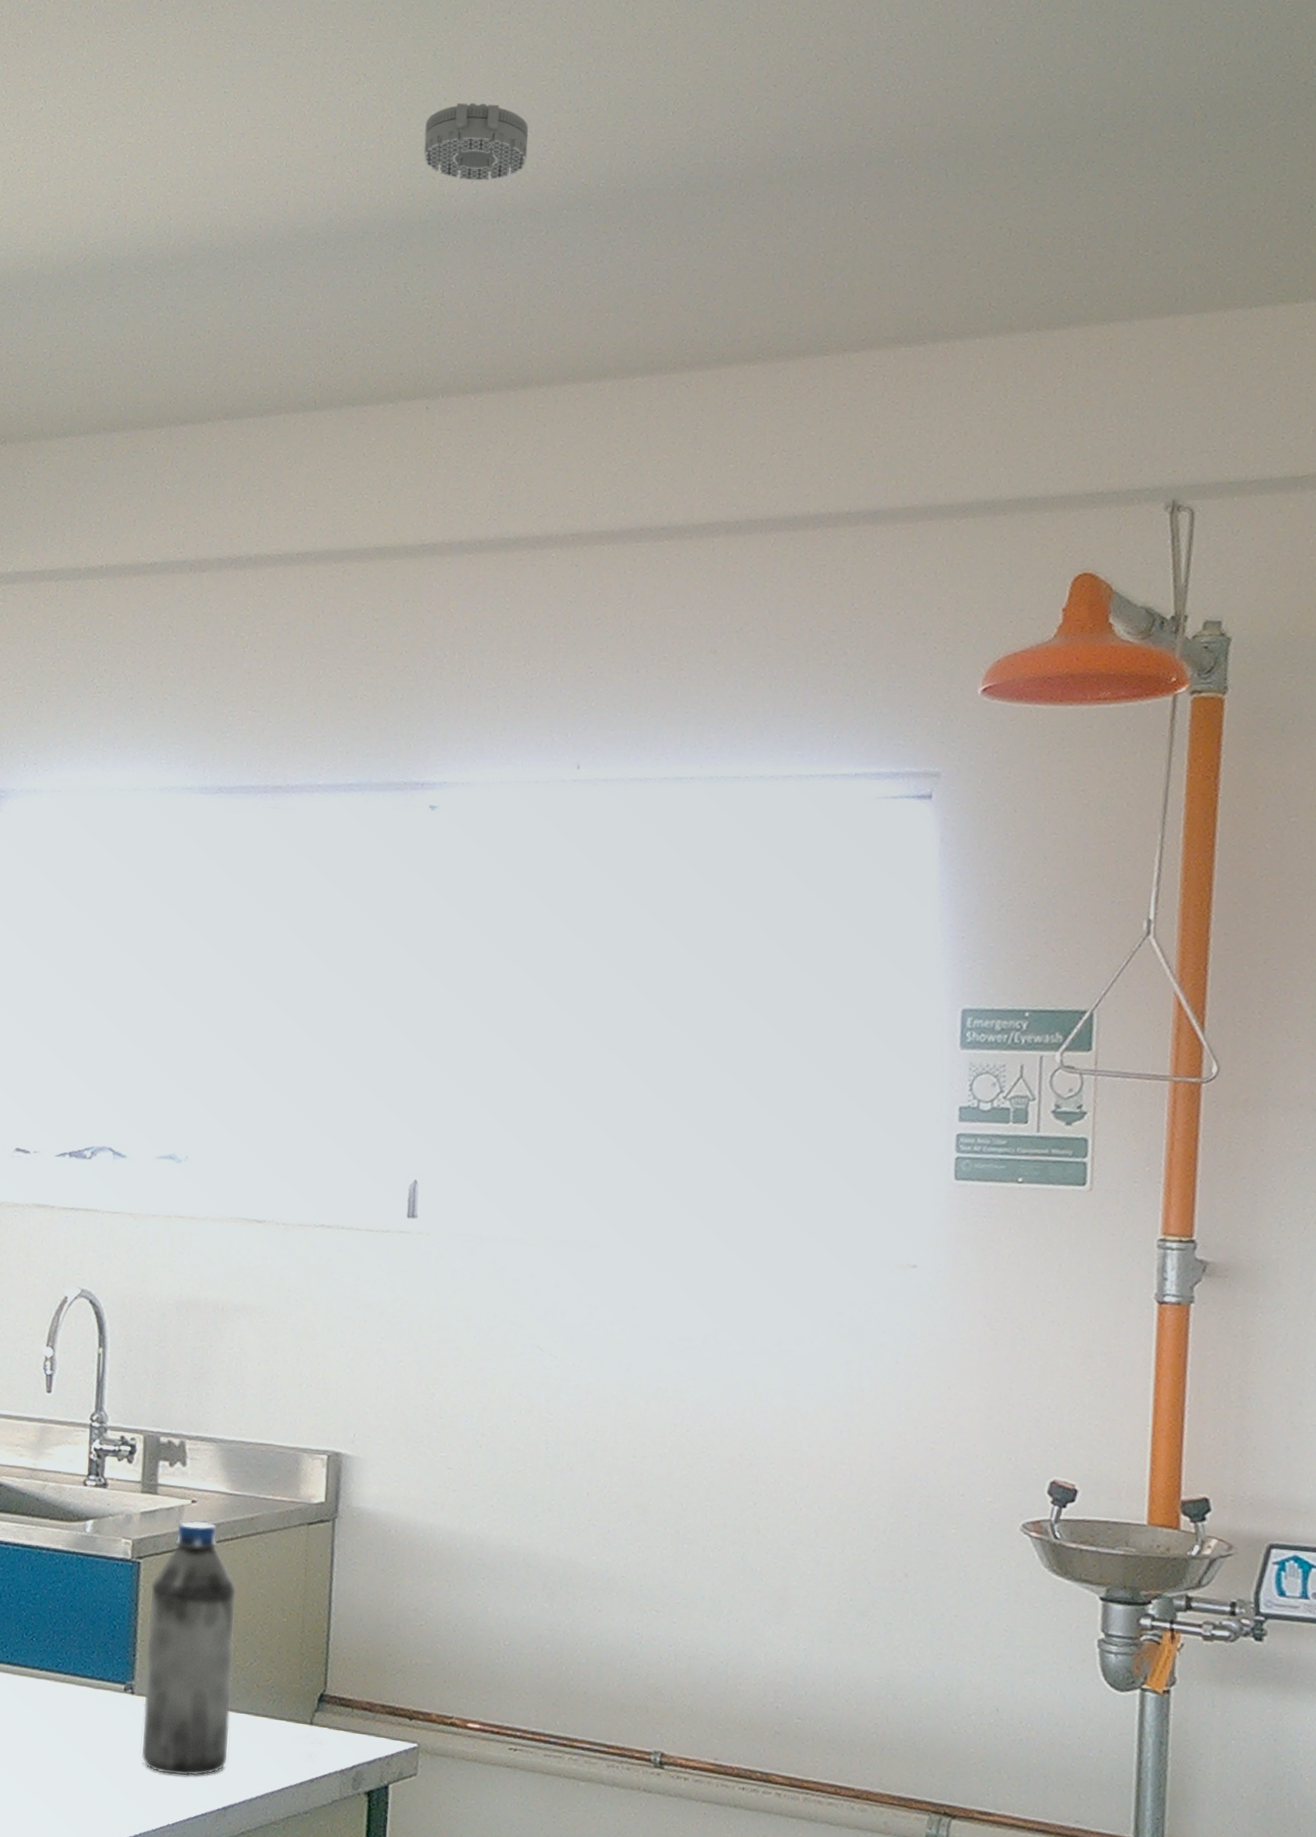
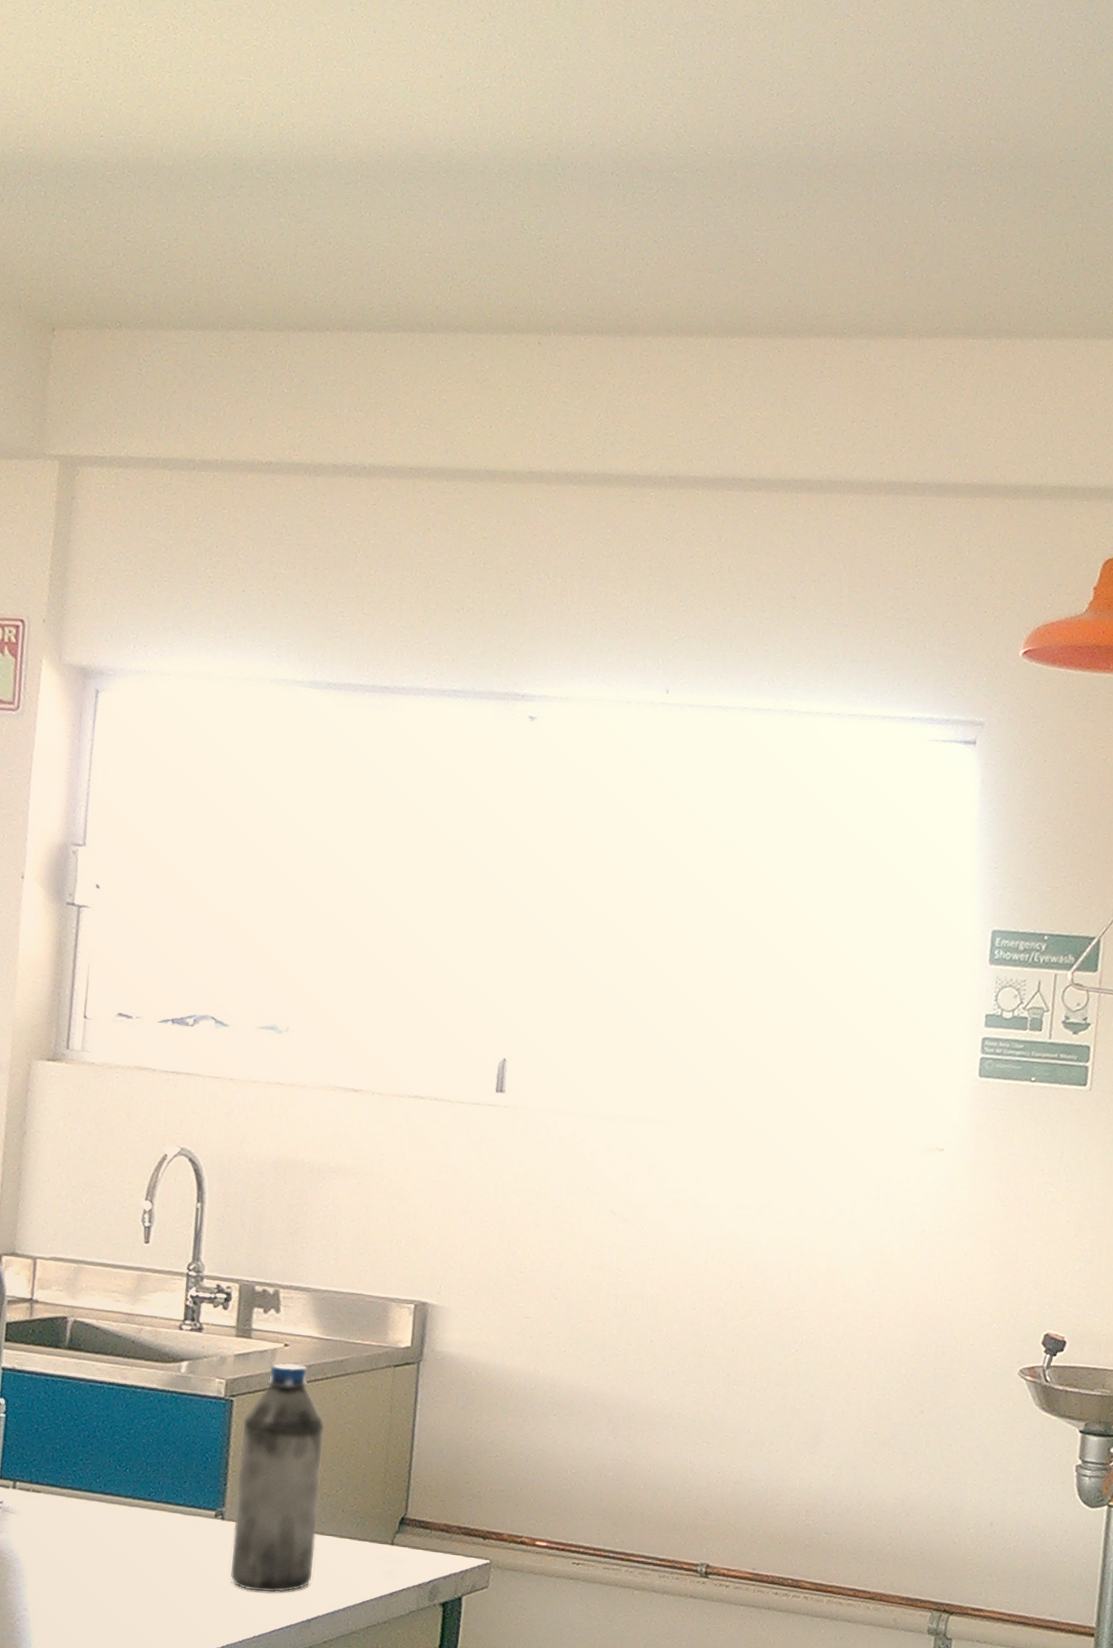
smoke detector: present [423,103,529,180] -> none [544,55,644,134]

